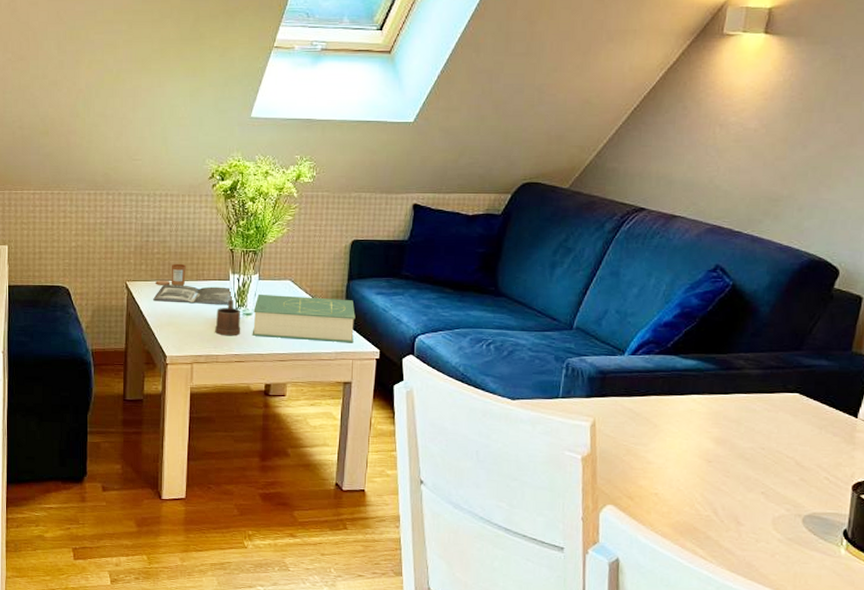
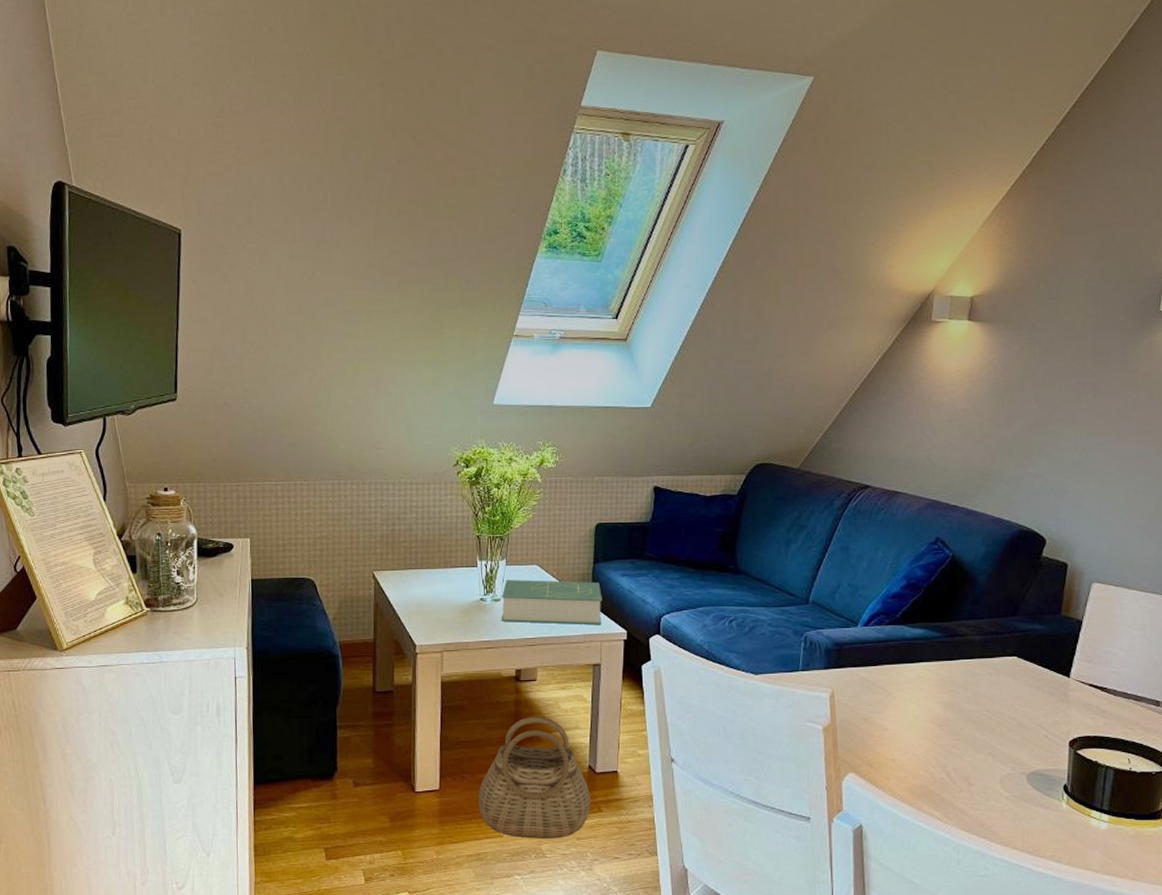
magazine: present [153,284,234,306] -> none [401,573,482,592]
candle: present [156,263,186,286] -> none [403,551,433,574]
mug: present [215,300,241,336] -> none [464,586,490,623]
basket: none [224,431,336,553] -> present [478,716,590,839]

